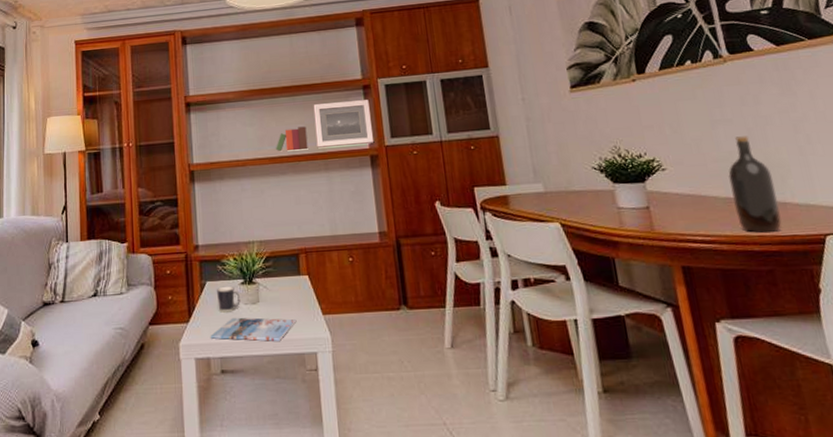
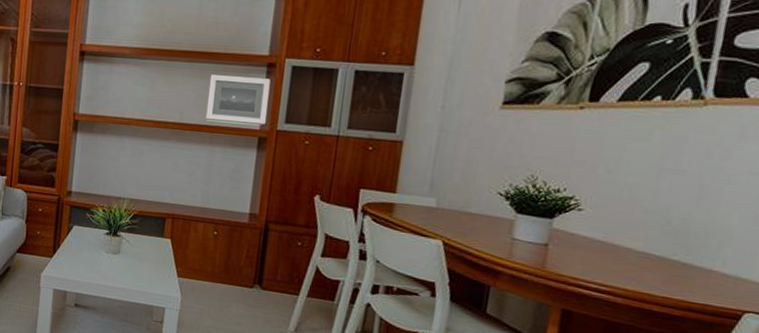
magazine: present [210,317,297,342] -> none [69,261,152,291]
mug: present [216,286,240,313] -> none [81,232,103,257]
books: present [276,126,308,151] -> none [163,95,199,120]
wine bottle: present [728,136,782,233] -> none [645,190,709,297]

